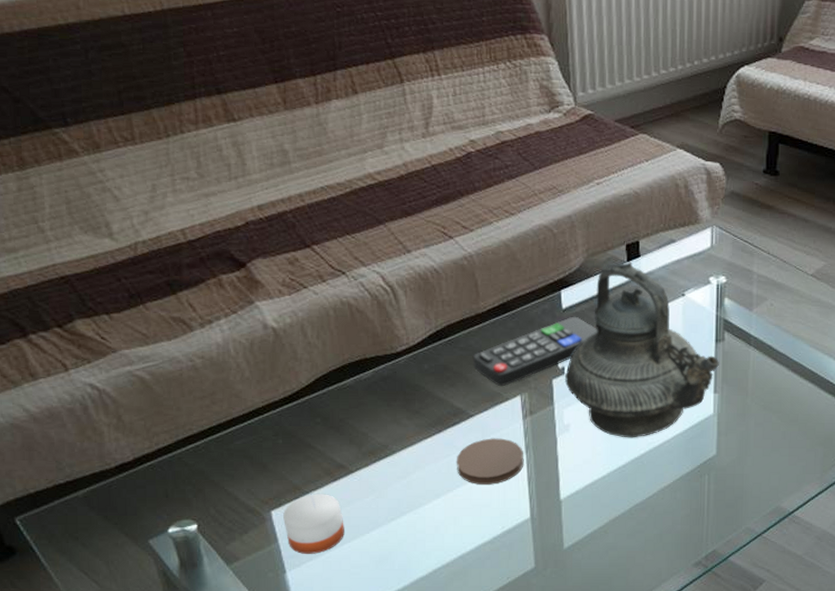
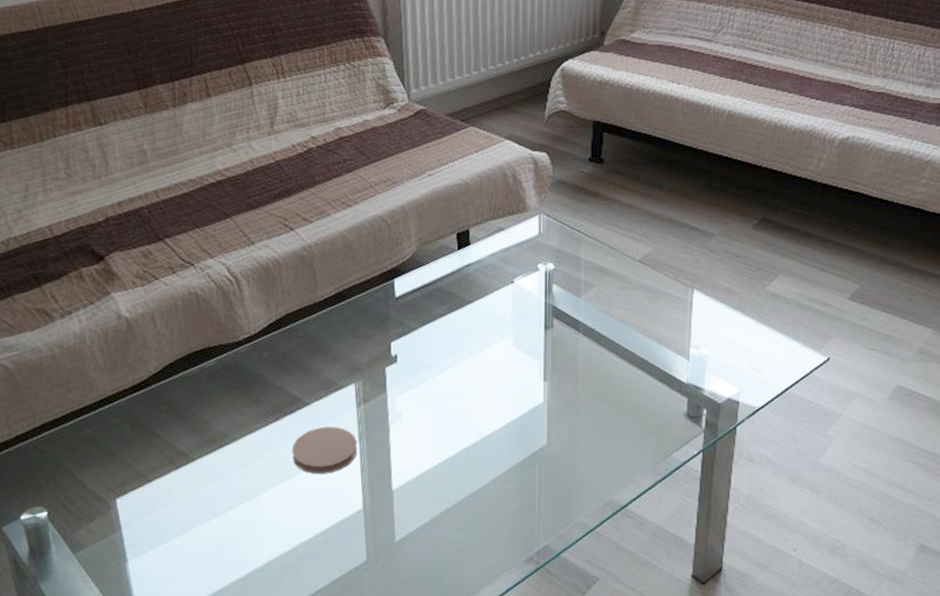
candle: present [283,493,344,554] -> none [127,481,184,543]
remote control: present [473,316,598,387] -> none [310,304,430,375]
teapot: present [565,262,719,438] -> none [398,250,548,427]

